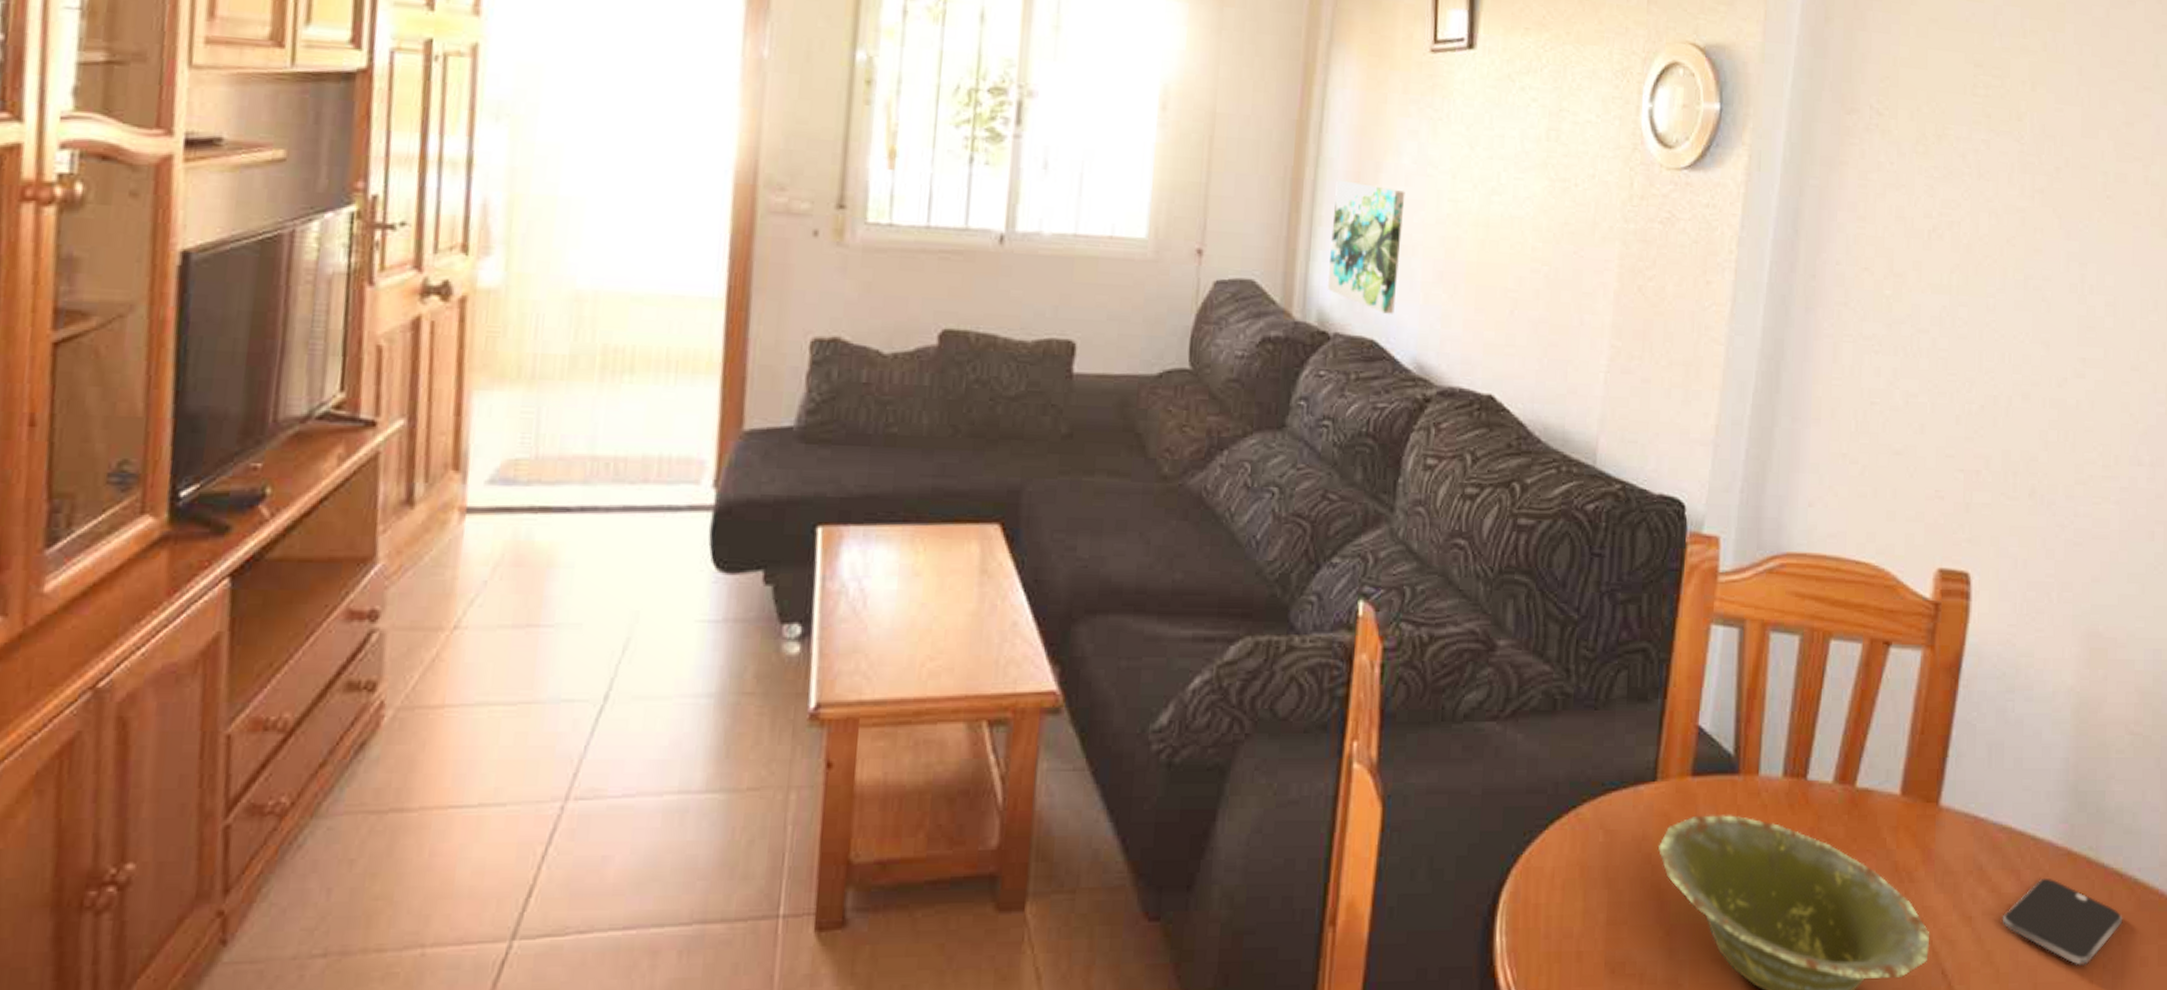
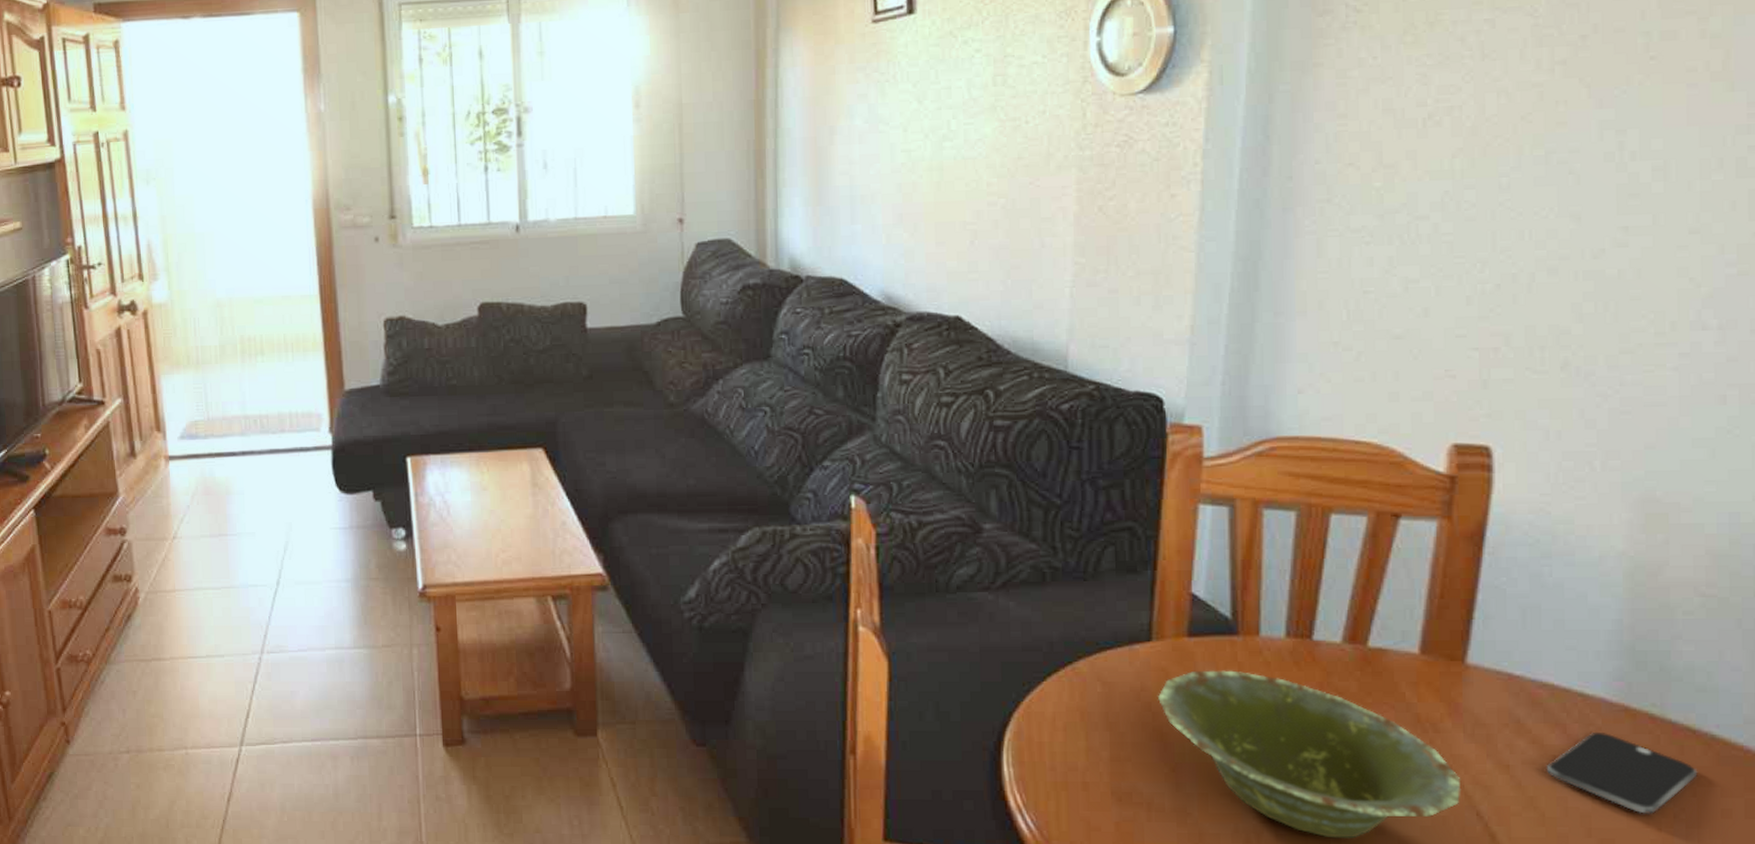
wall art: present [1327,180,1405,314] -> none [795,145,860,255]

